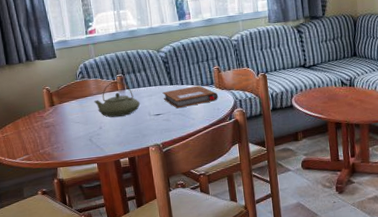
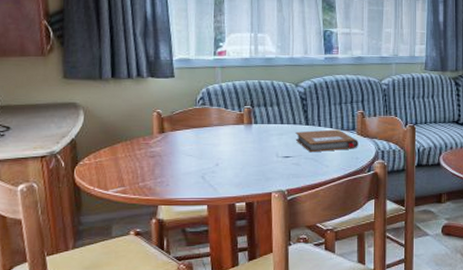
teapot: present [94,81,141,118] -> none [213,113,268,154]

